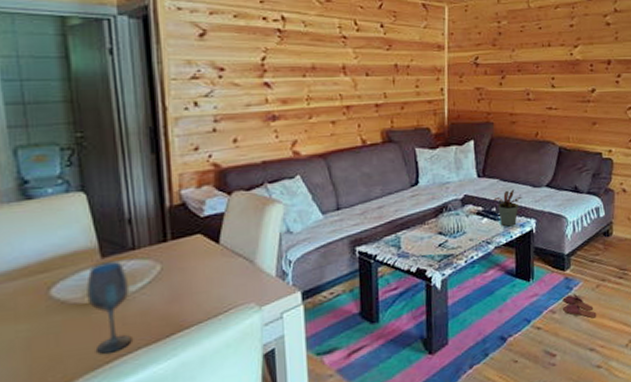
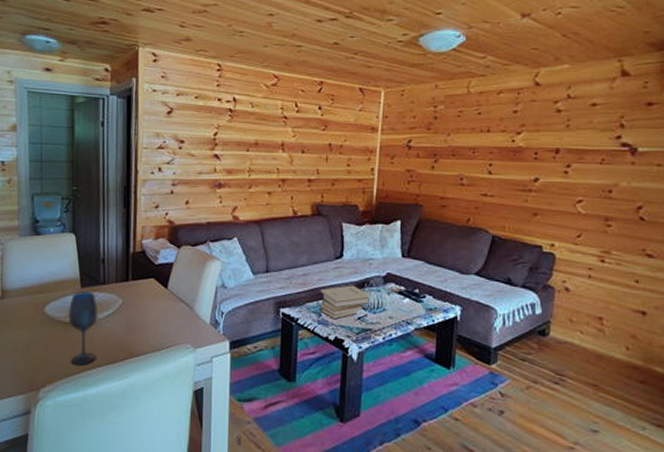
books: none [397,212,449,251] -> present [320,285,369,320]
potted plant: present [493,189,522,227] -> none [417,273,448,310]
slippers: present [562,295,597,318] -> none [485,391,525,421]

